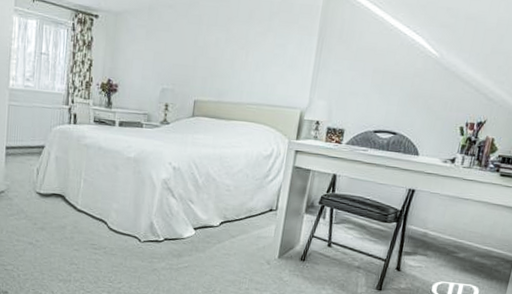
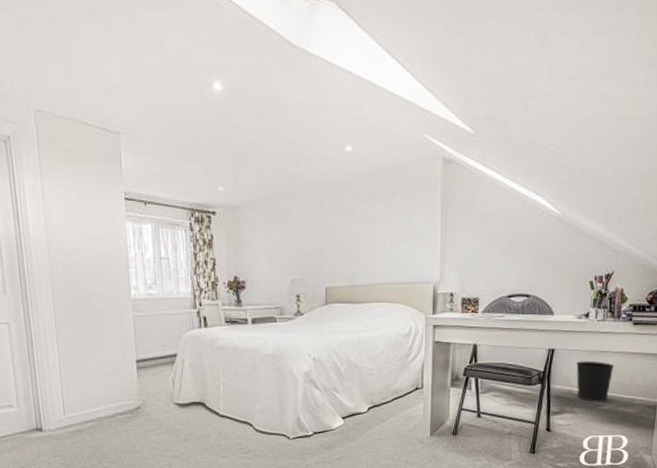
wastebasket: none [432,205,475,249] -> present [576,361,615,402]

